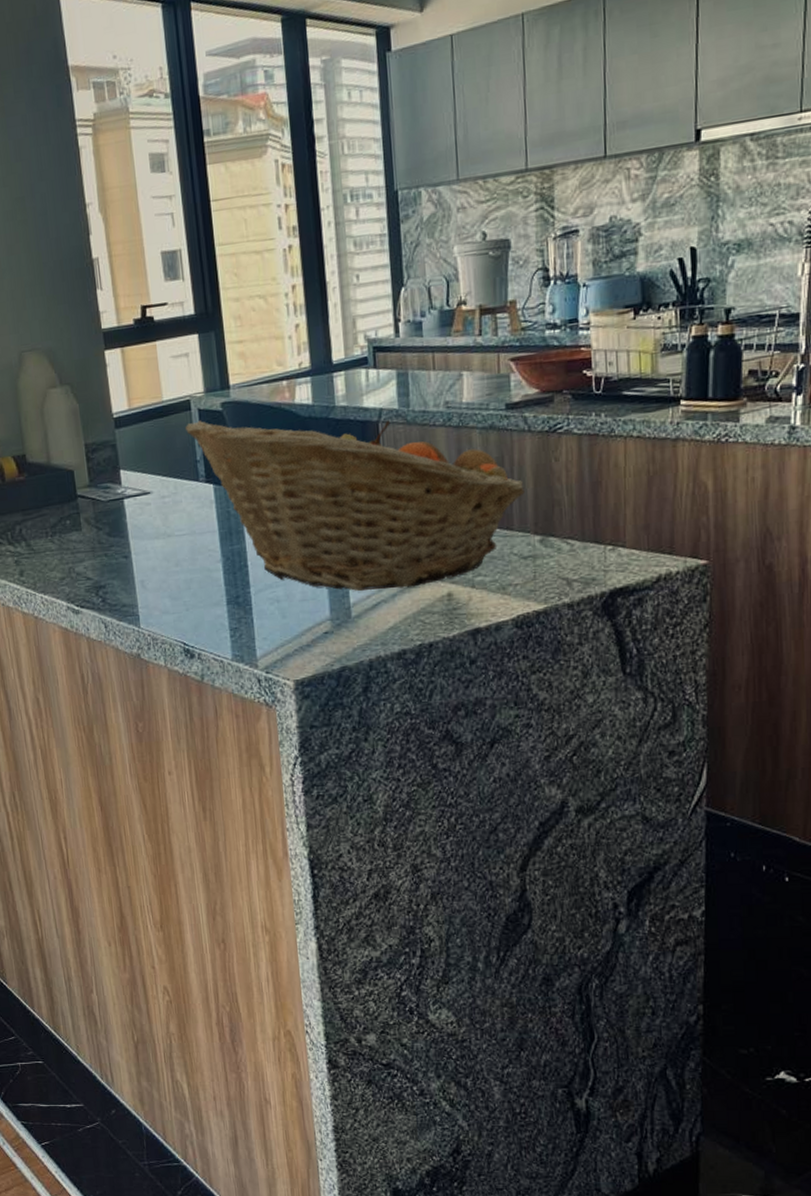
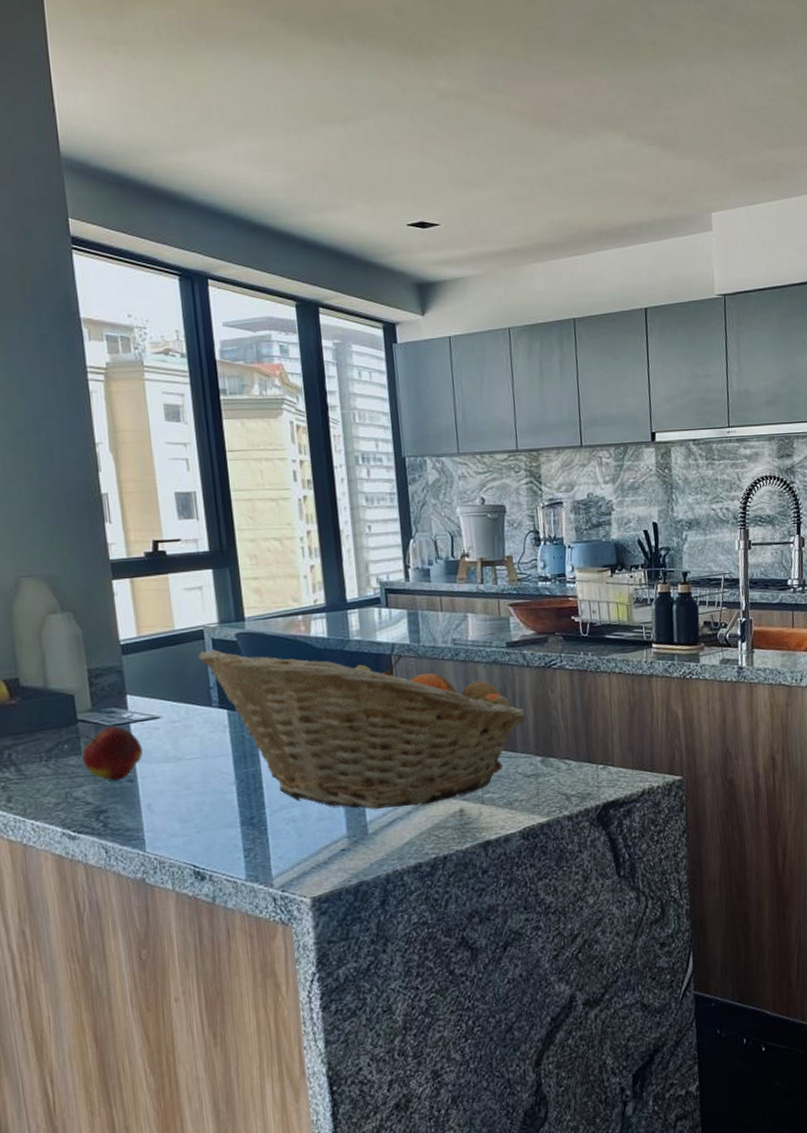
apple: none [82,501,136,557] -> present [82,725,143,781]

